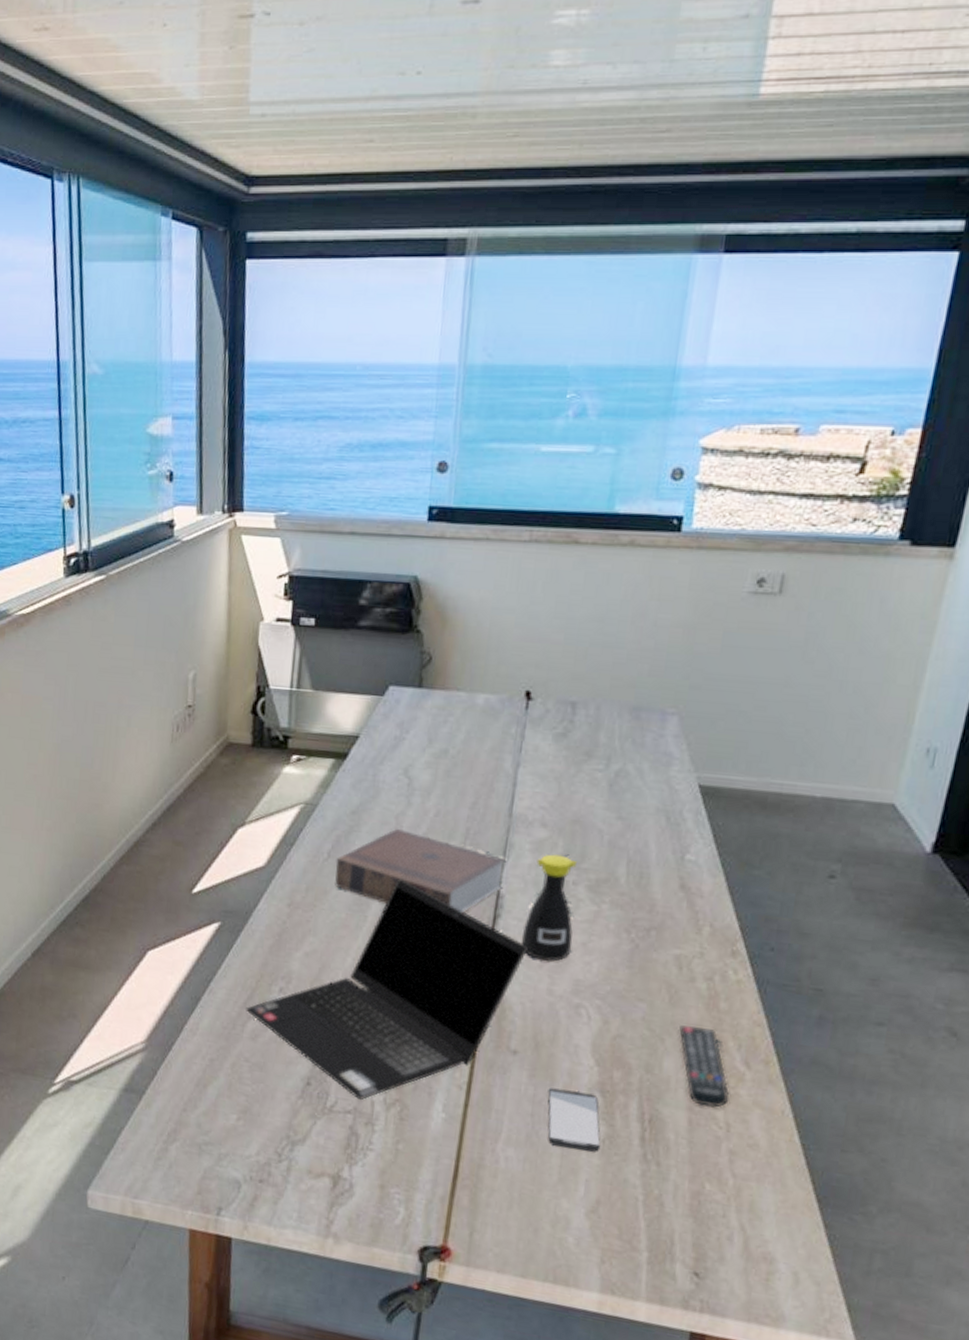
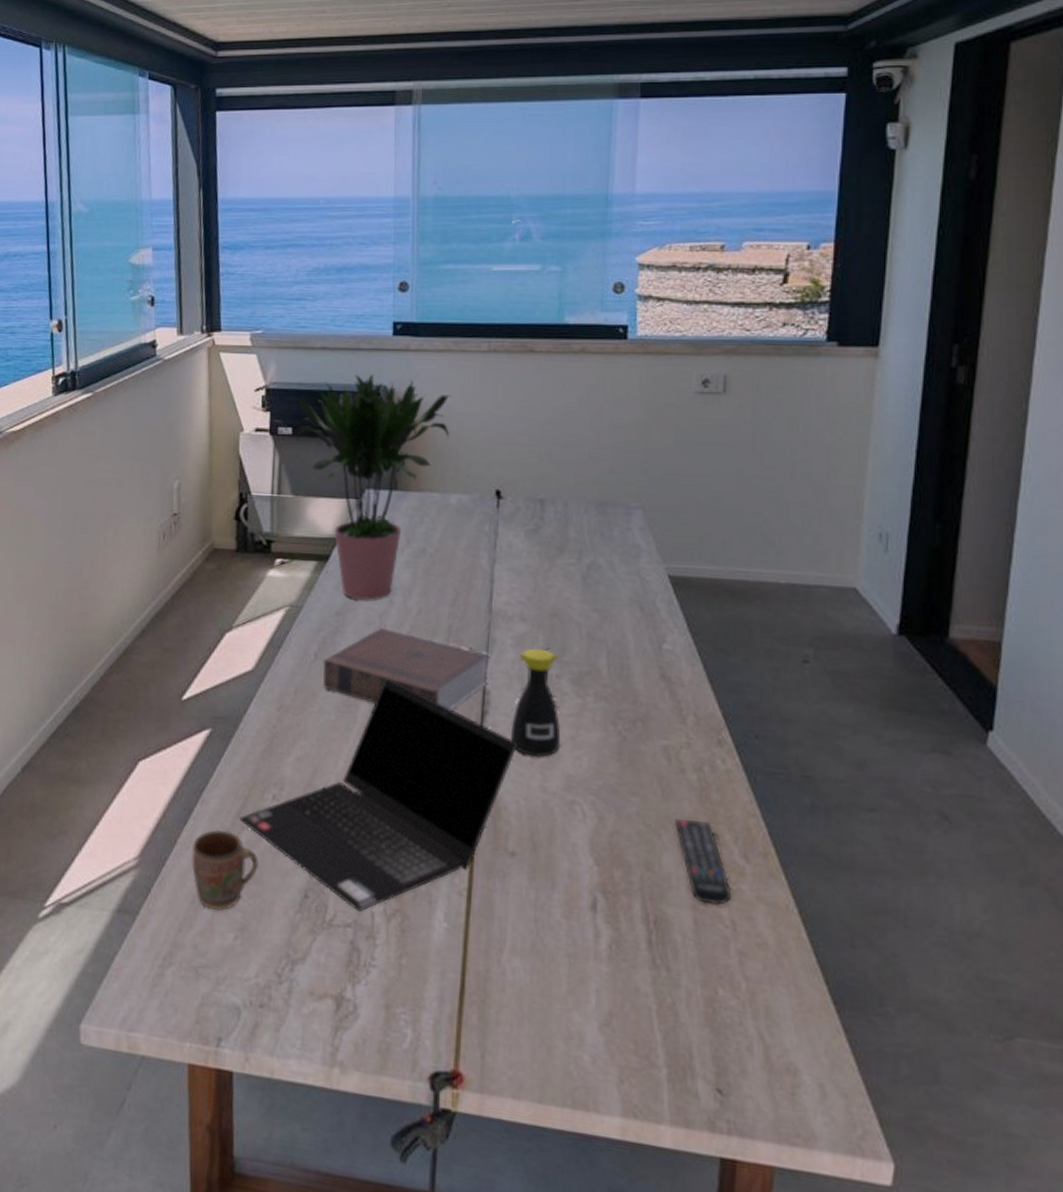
mug: none [197,1018,263,1094] -> present [191,829,259,911]
potted plant: none [319,562,486,801] -> present [296,374,451,600]
smartphone: present [547,1088,601,1152] -> none [550,891,608,959]

